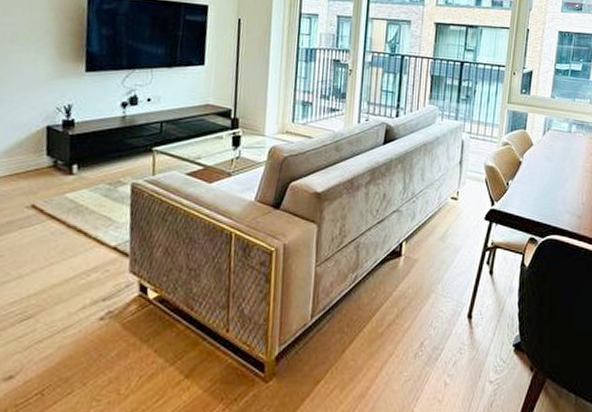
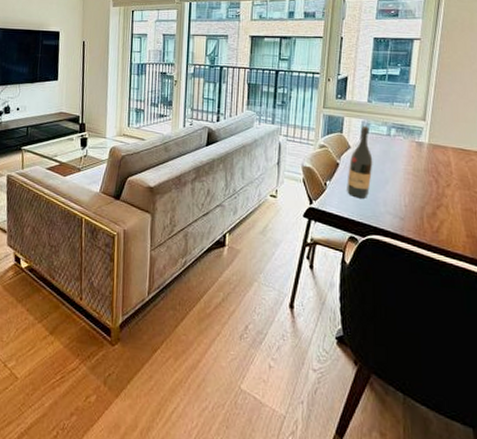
wine bottle: none [528,122,554,198] -> present [347,125,373,199]

